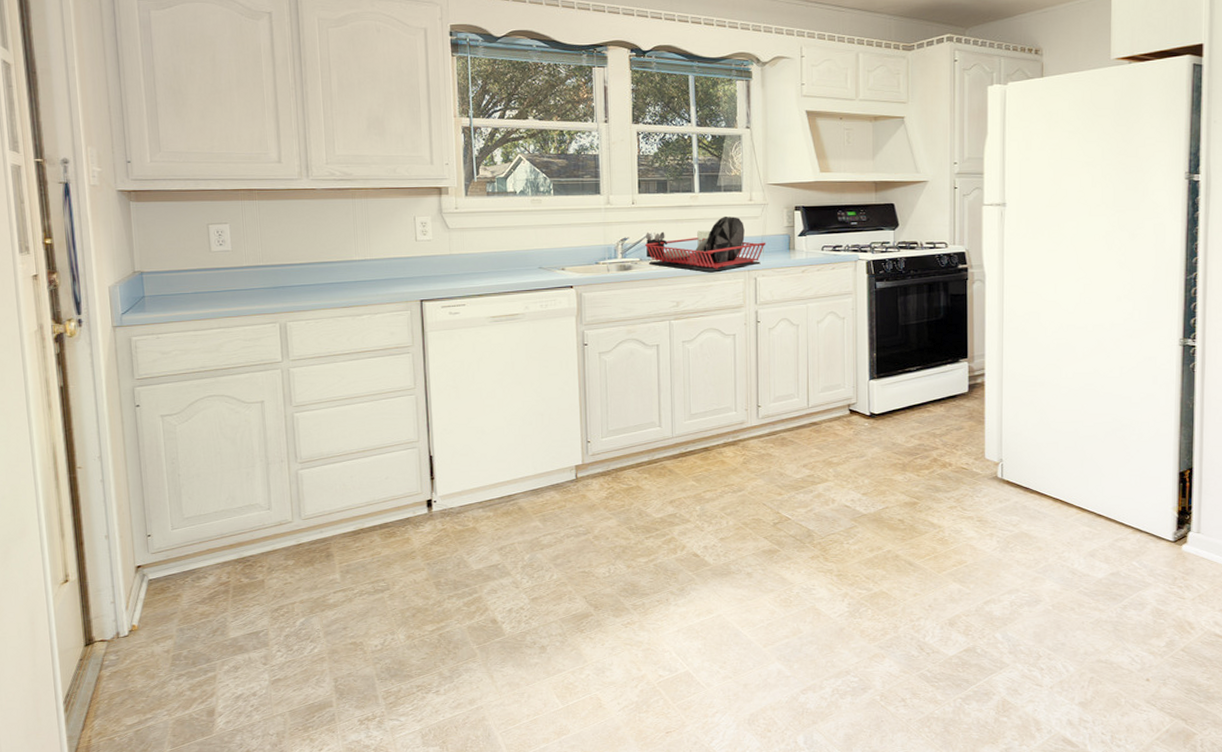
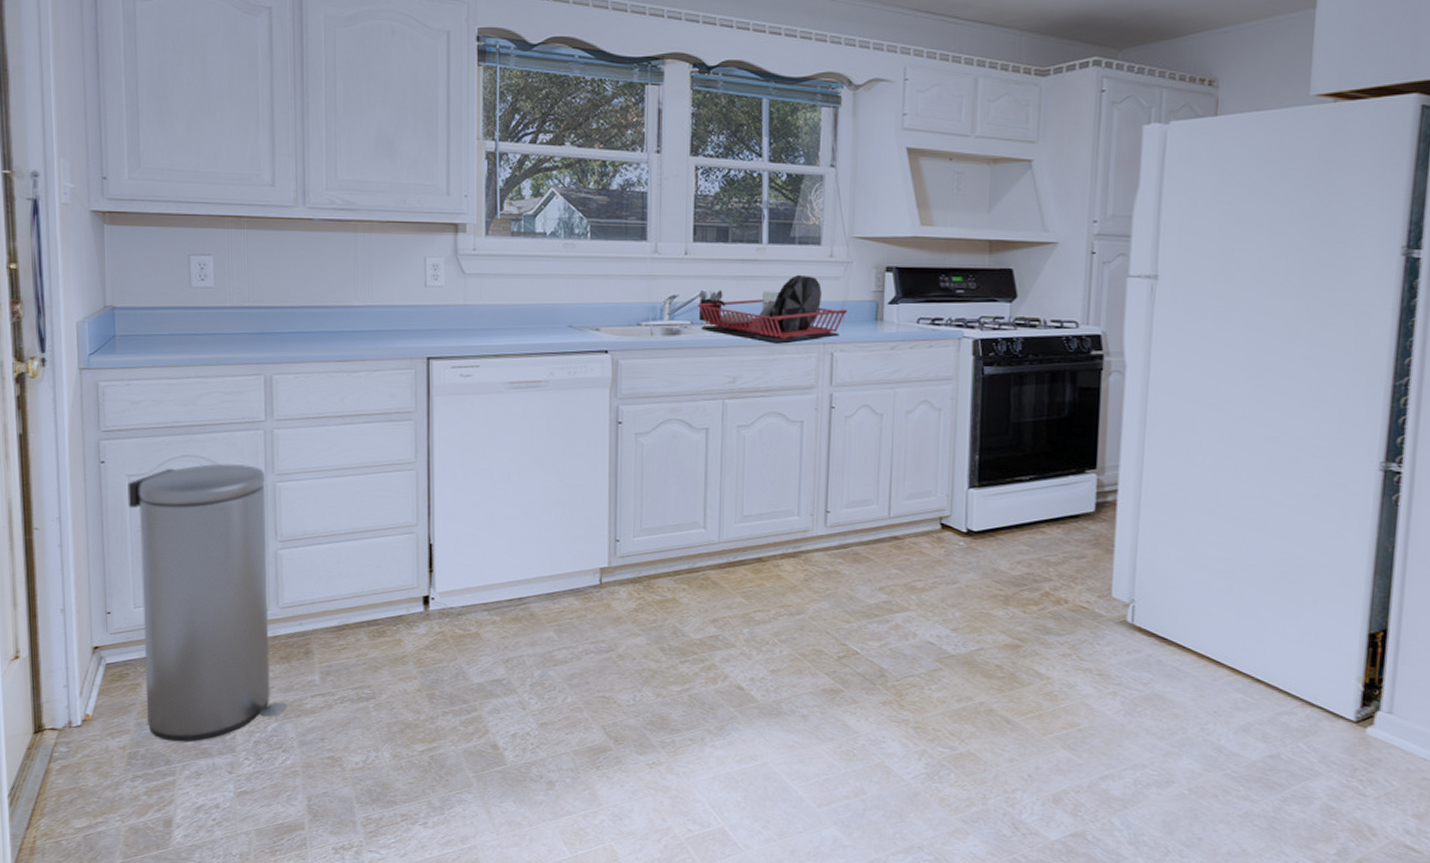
pedal bin: none [161,400,313,641] -> present [127,464,287,742]

